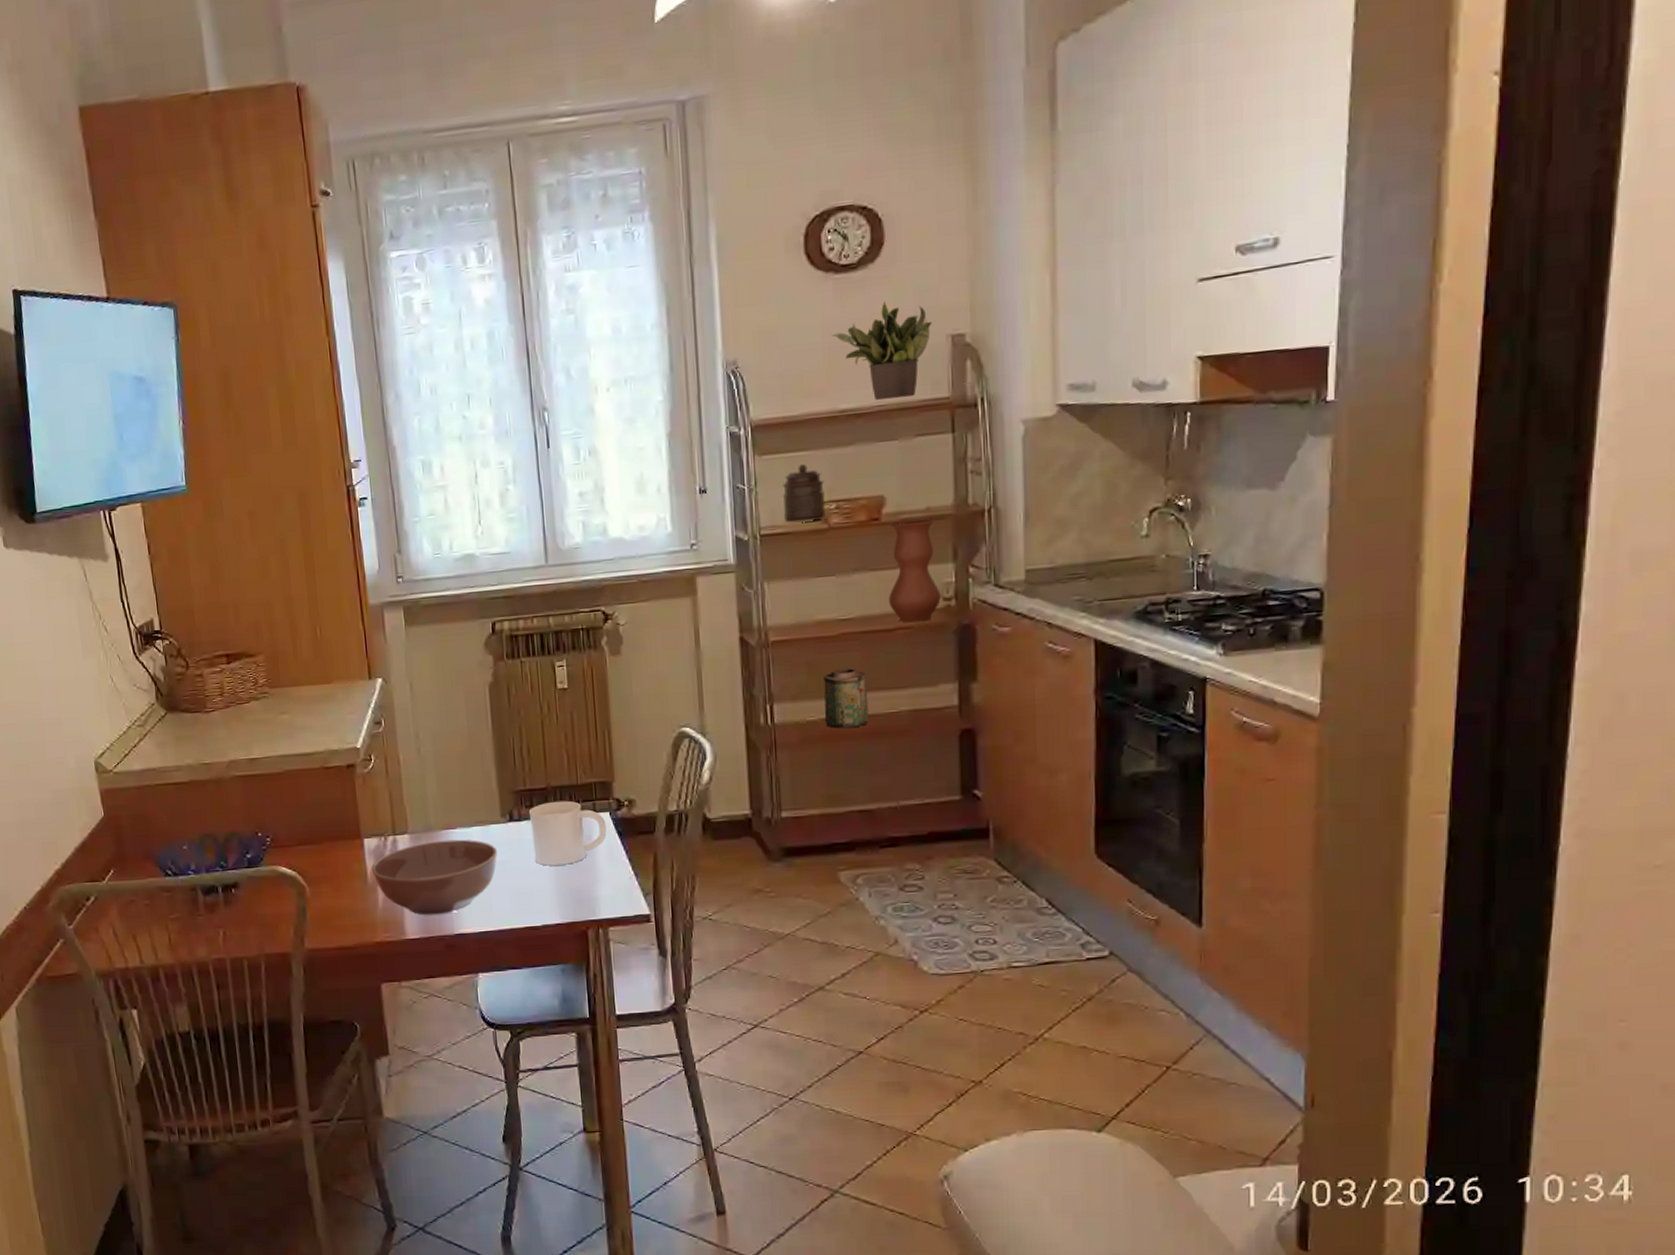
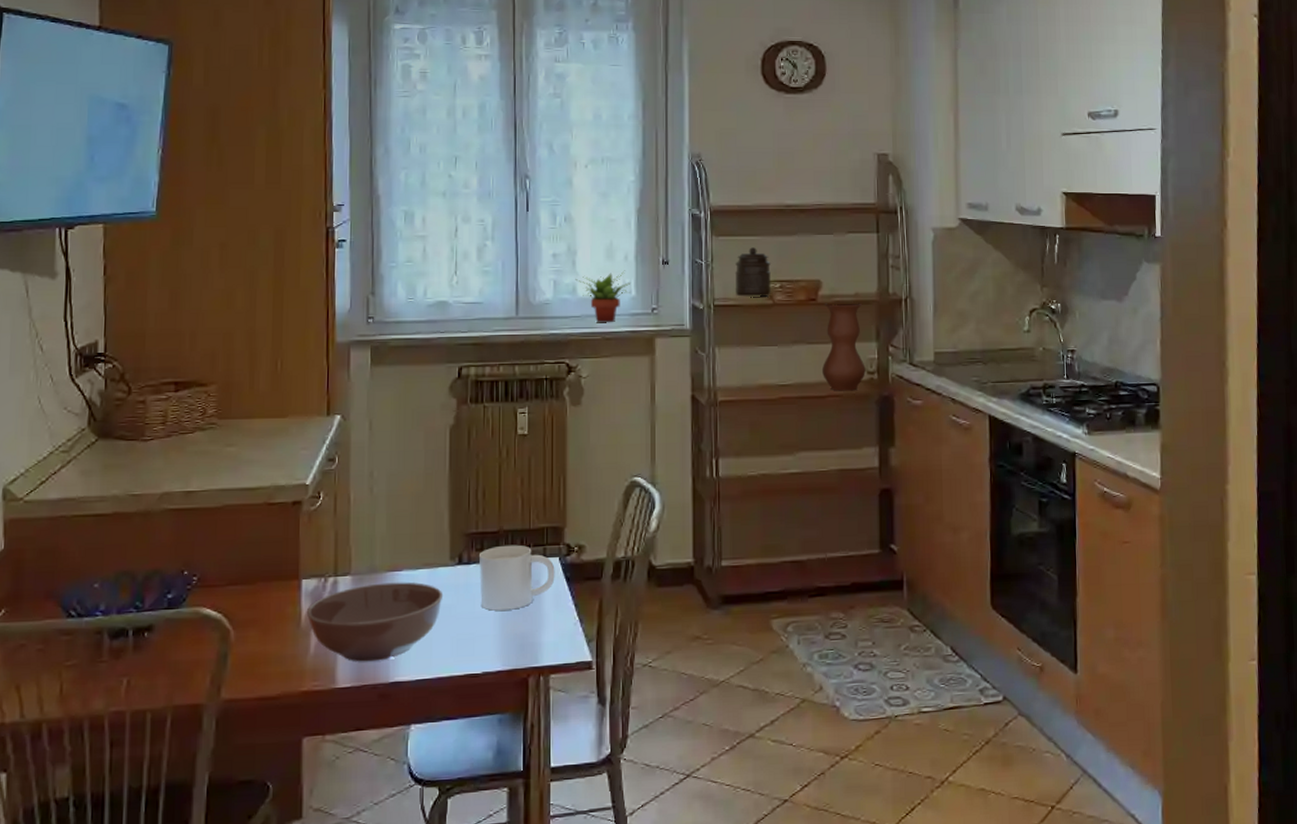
succulent plant: none [605,504,666,565] -> present [575,270,630,323]
canister: present [824,668,869,729] -> none [763,429,803,484]
potted plant: present [831,301,932,401] -> none [781,120,862,200]

